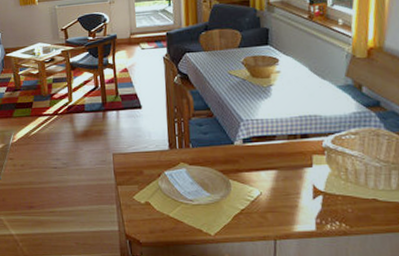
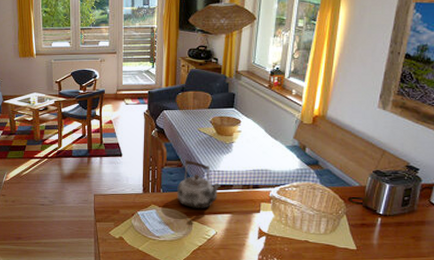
kettle: none [209,107,261,165] -> present [177,159,220,208]

